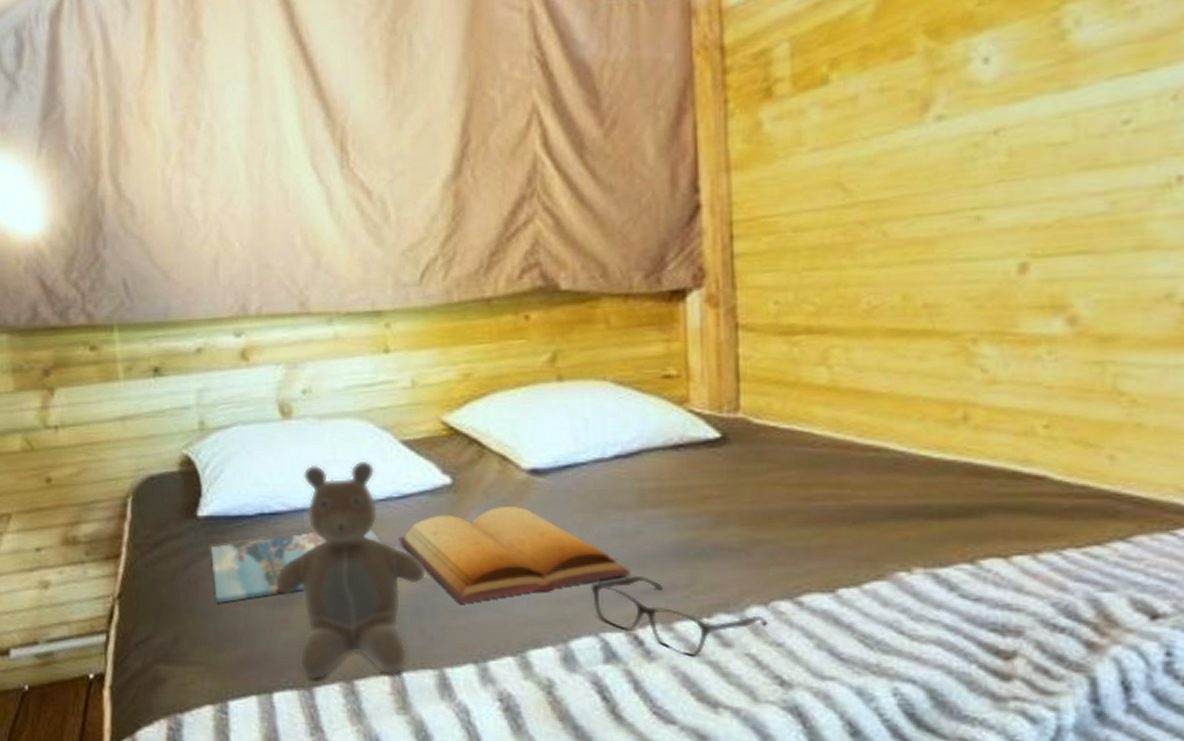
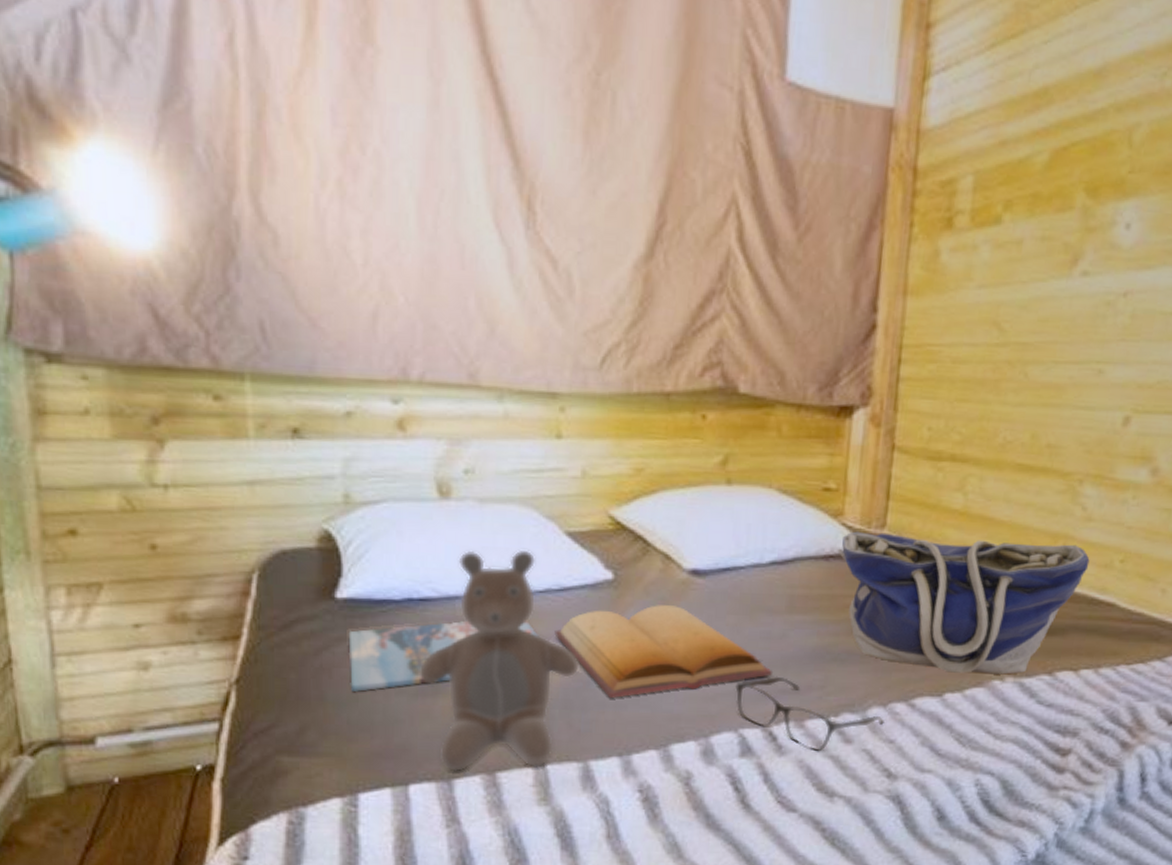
tote bag: none [687,412,1002,565] -> present [837,531,1090,675]

